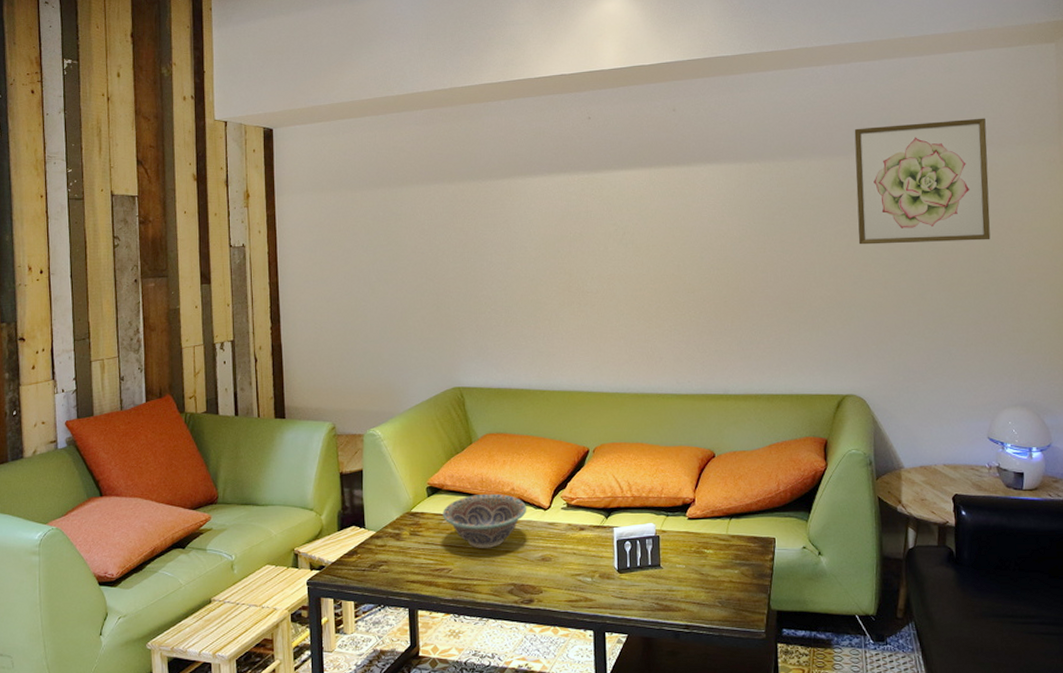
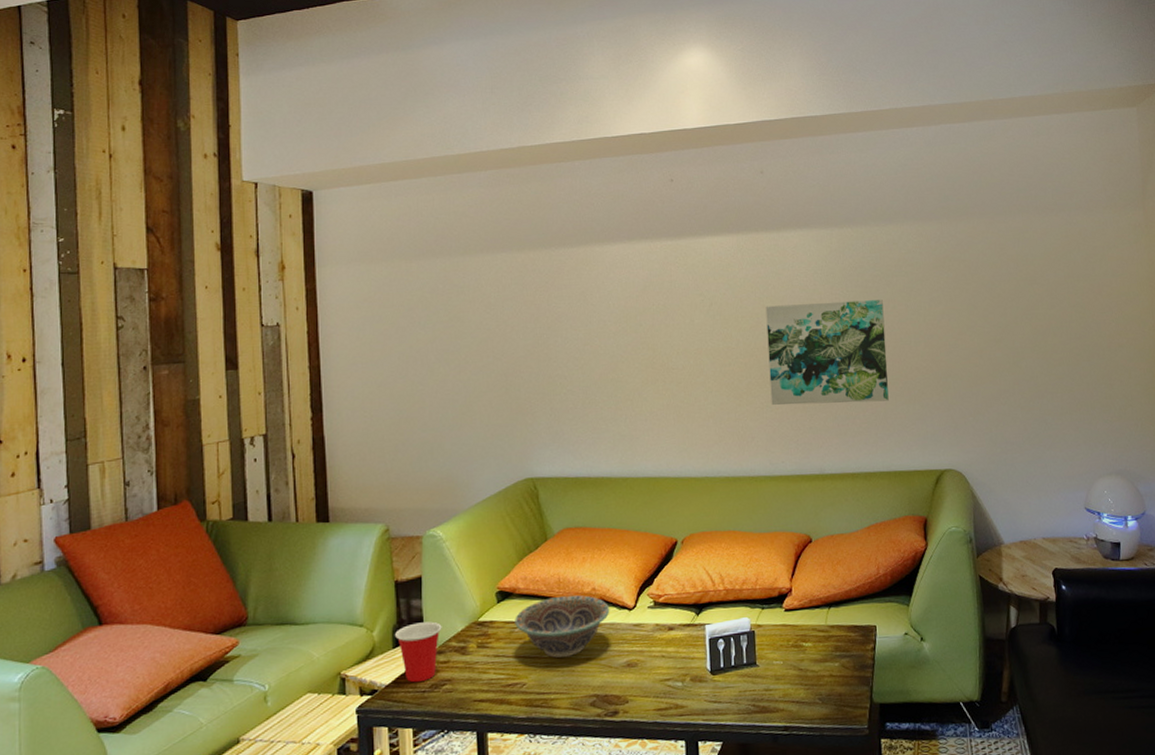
cup: none [339,510,380,562] -> present [394,621,442,683]
wall art: none [675,231,793,329] -> present [765,300,889,405]
wall art: present [854,118,991,245] -> none [946,182,1082,313]

